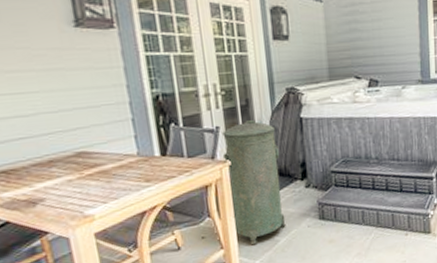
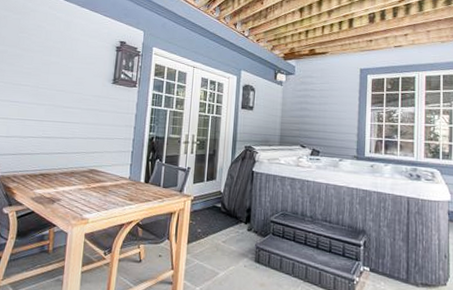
trash can: present [222,119,286,245] -> none [186,165,232,273]

